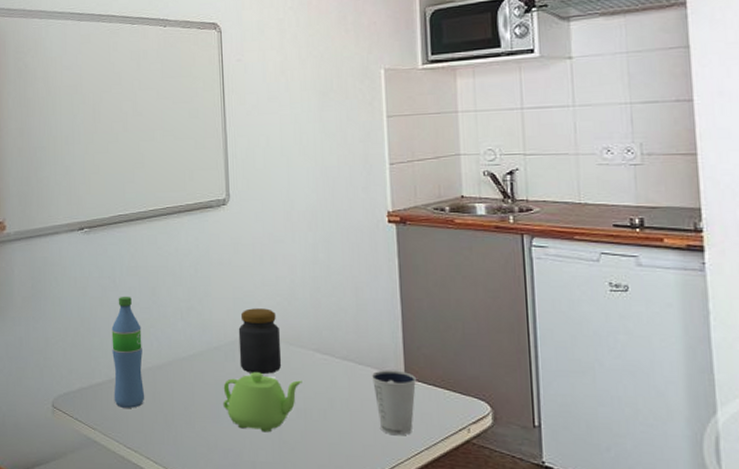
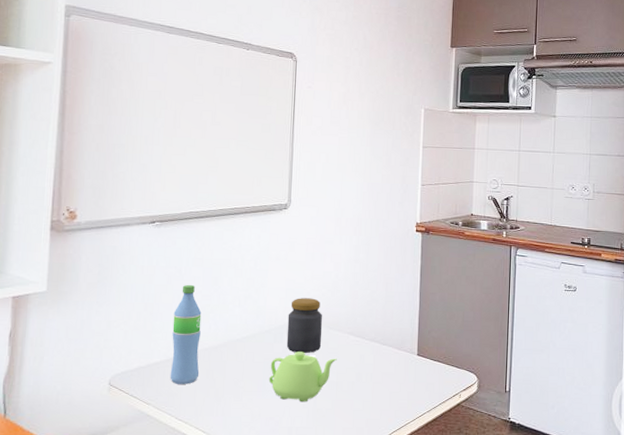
dixie cup: present [371,370,417,436] -> none [391,349,426,402]

